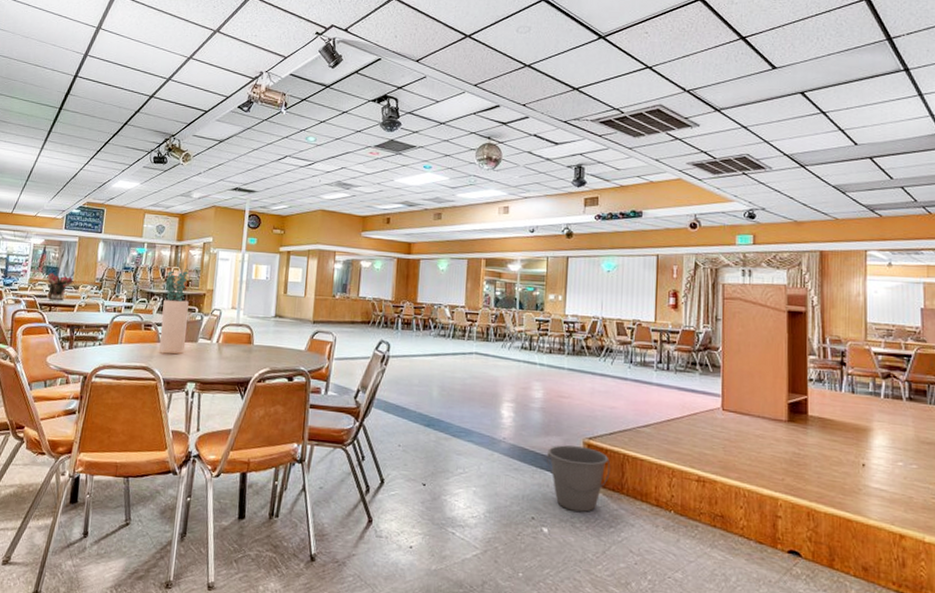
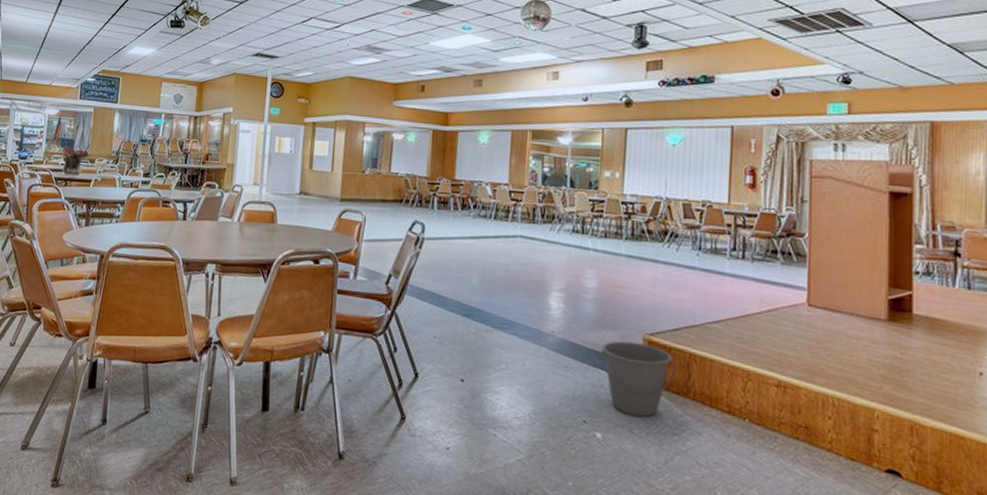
vase: present [159,264,190,355] -> none [178,136,209,234]

